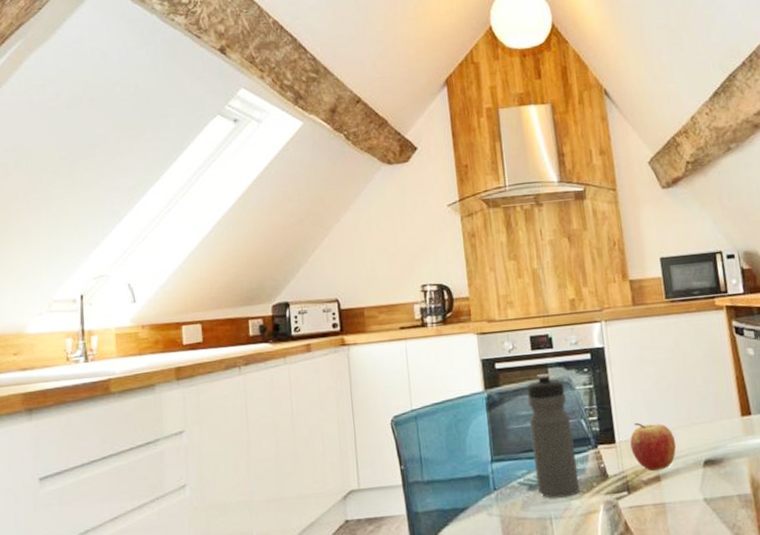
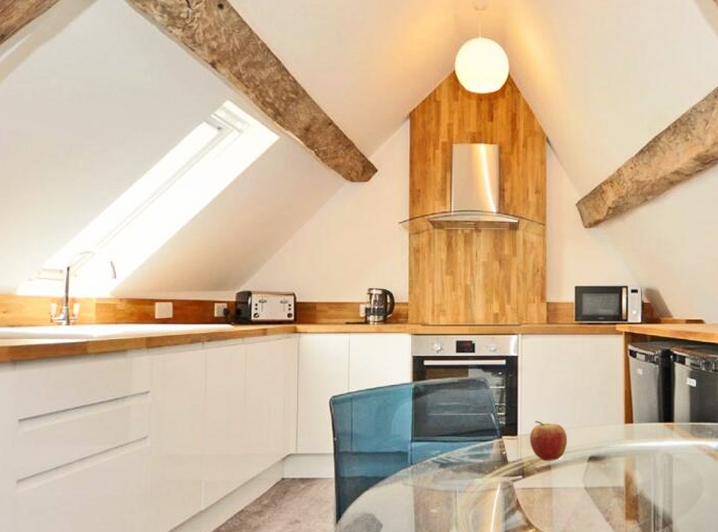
water bottle: present [526,373,580,498] -> none [447,372,483,476]

